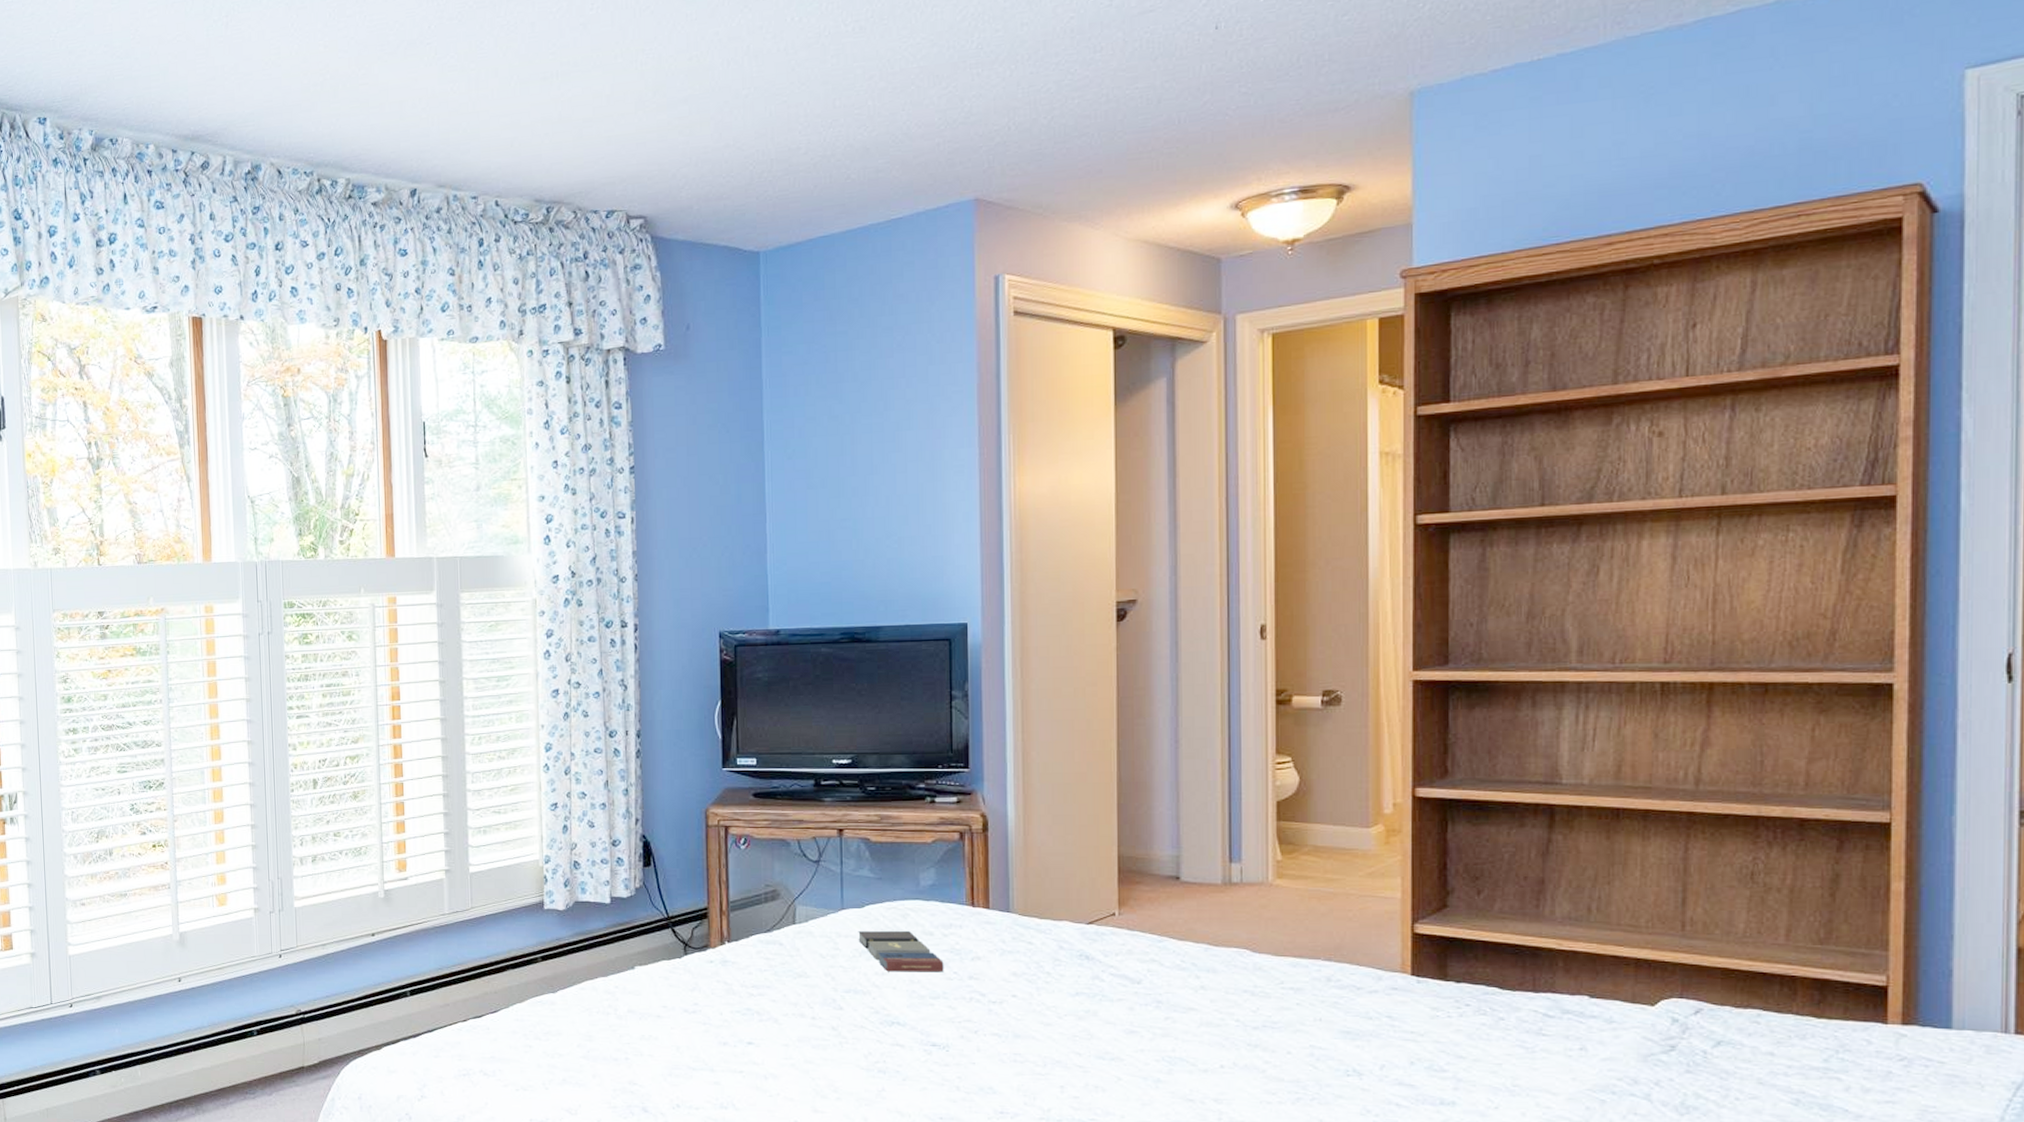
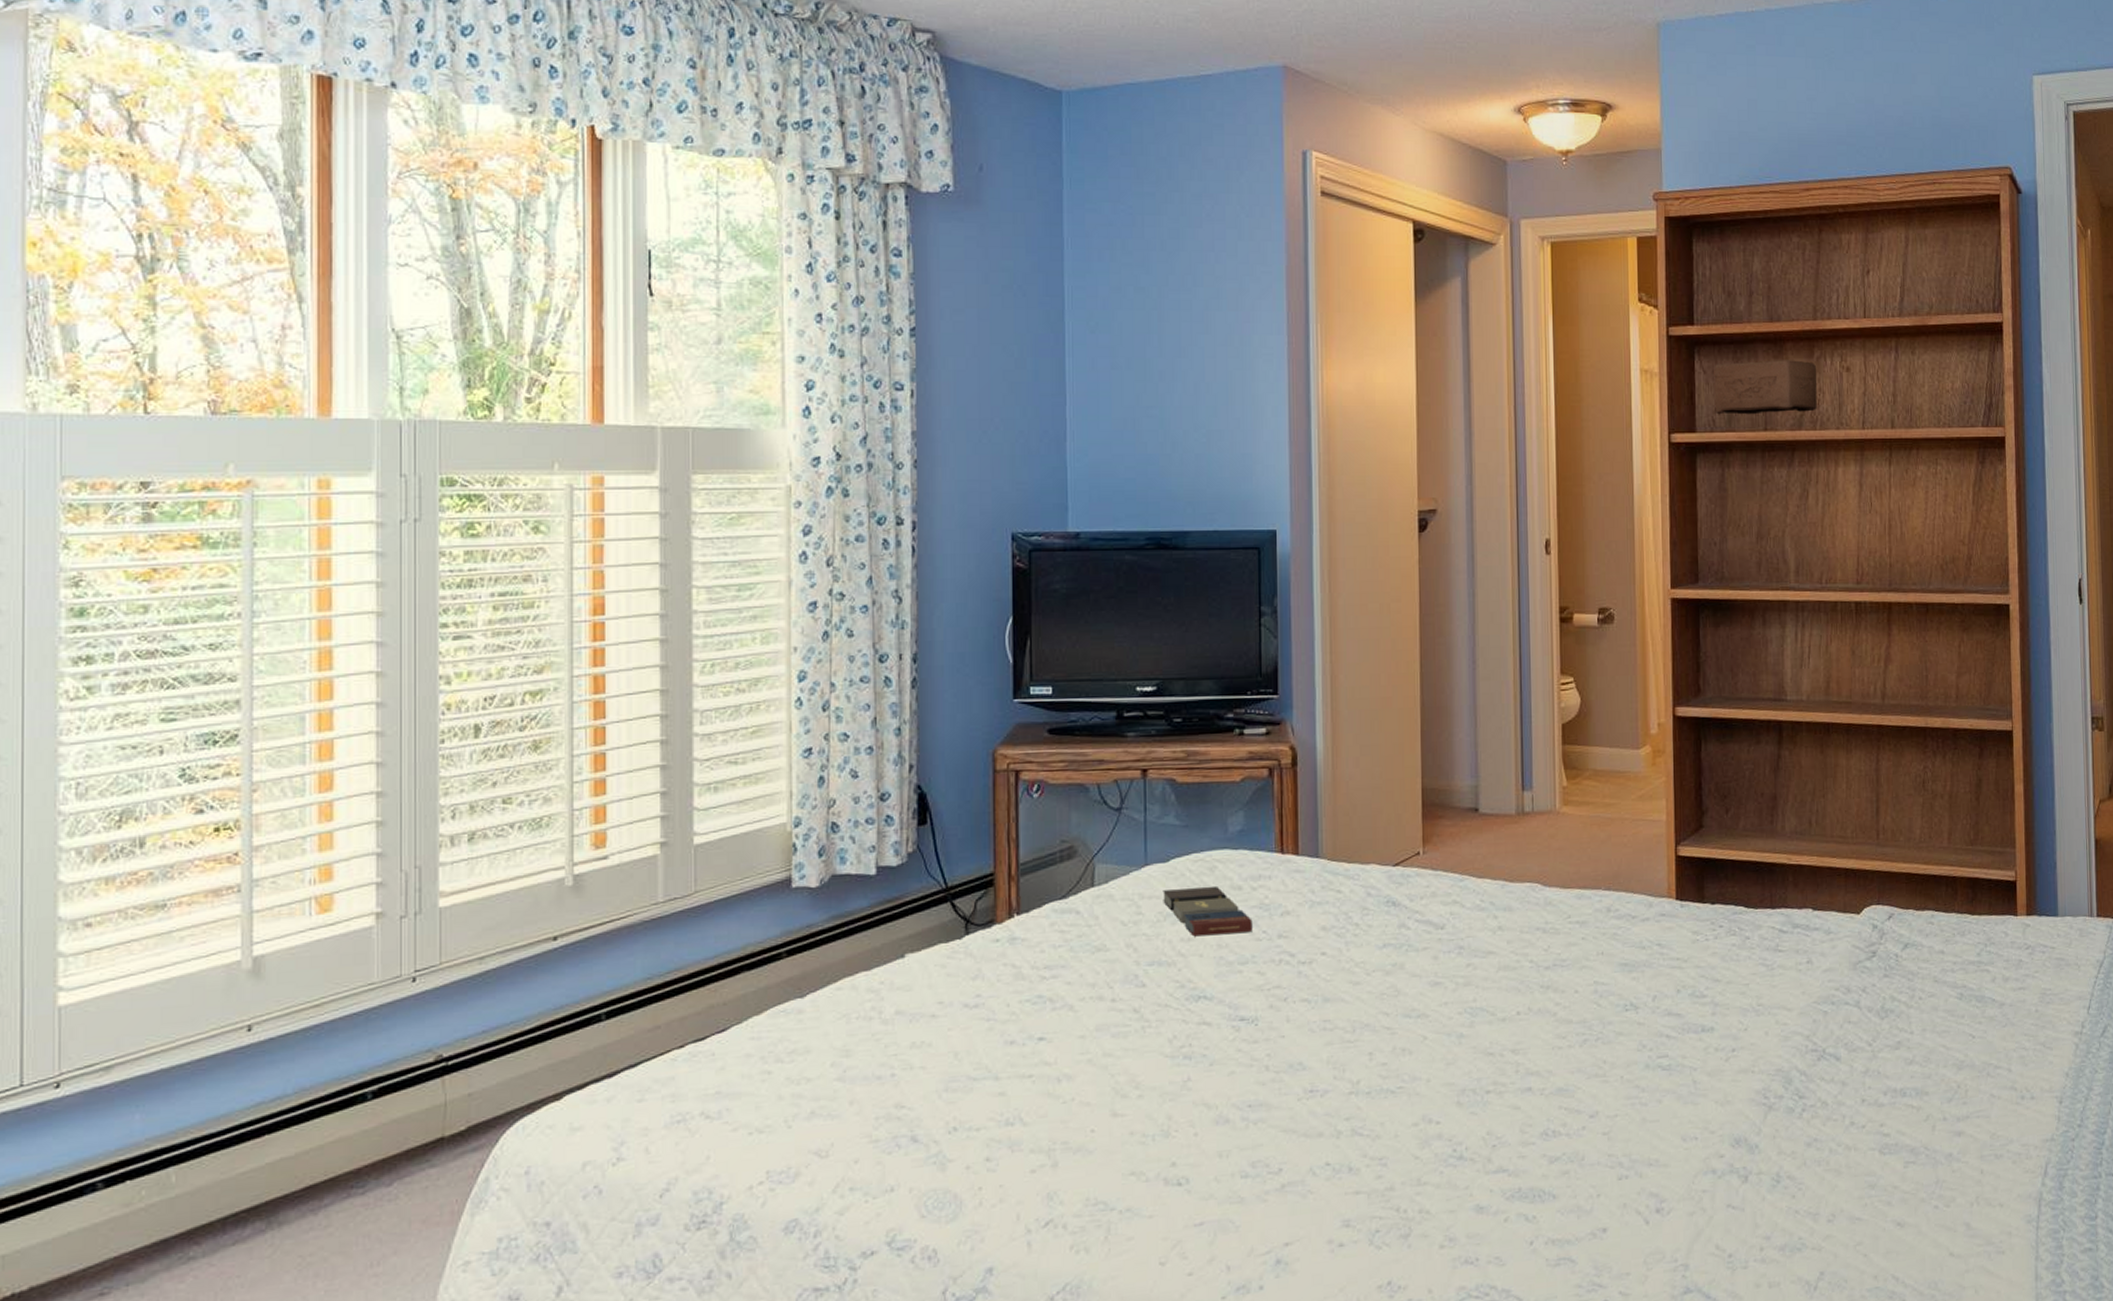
decorative box: none [1475,429,1616,493] -> present [1714,360,1818,415]

